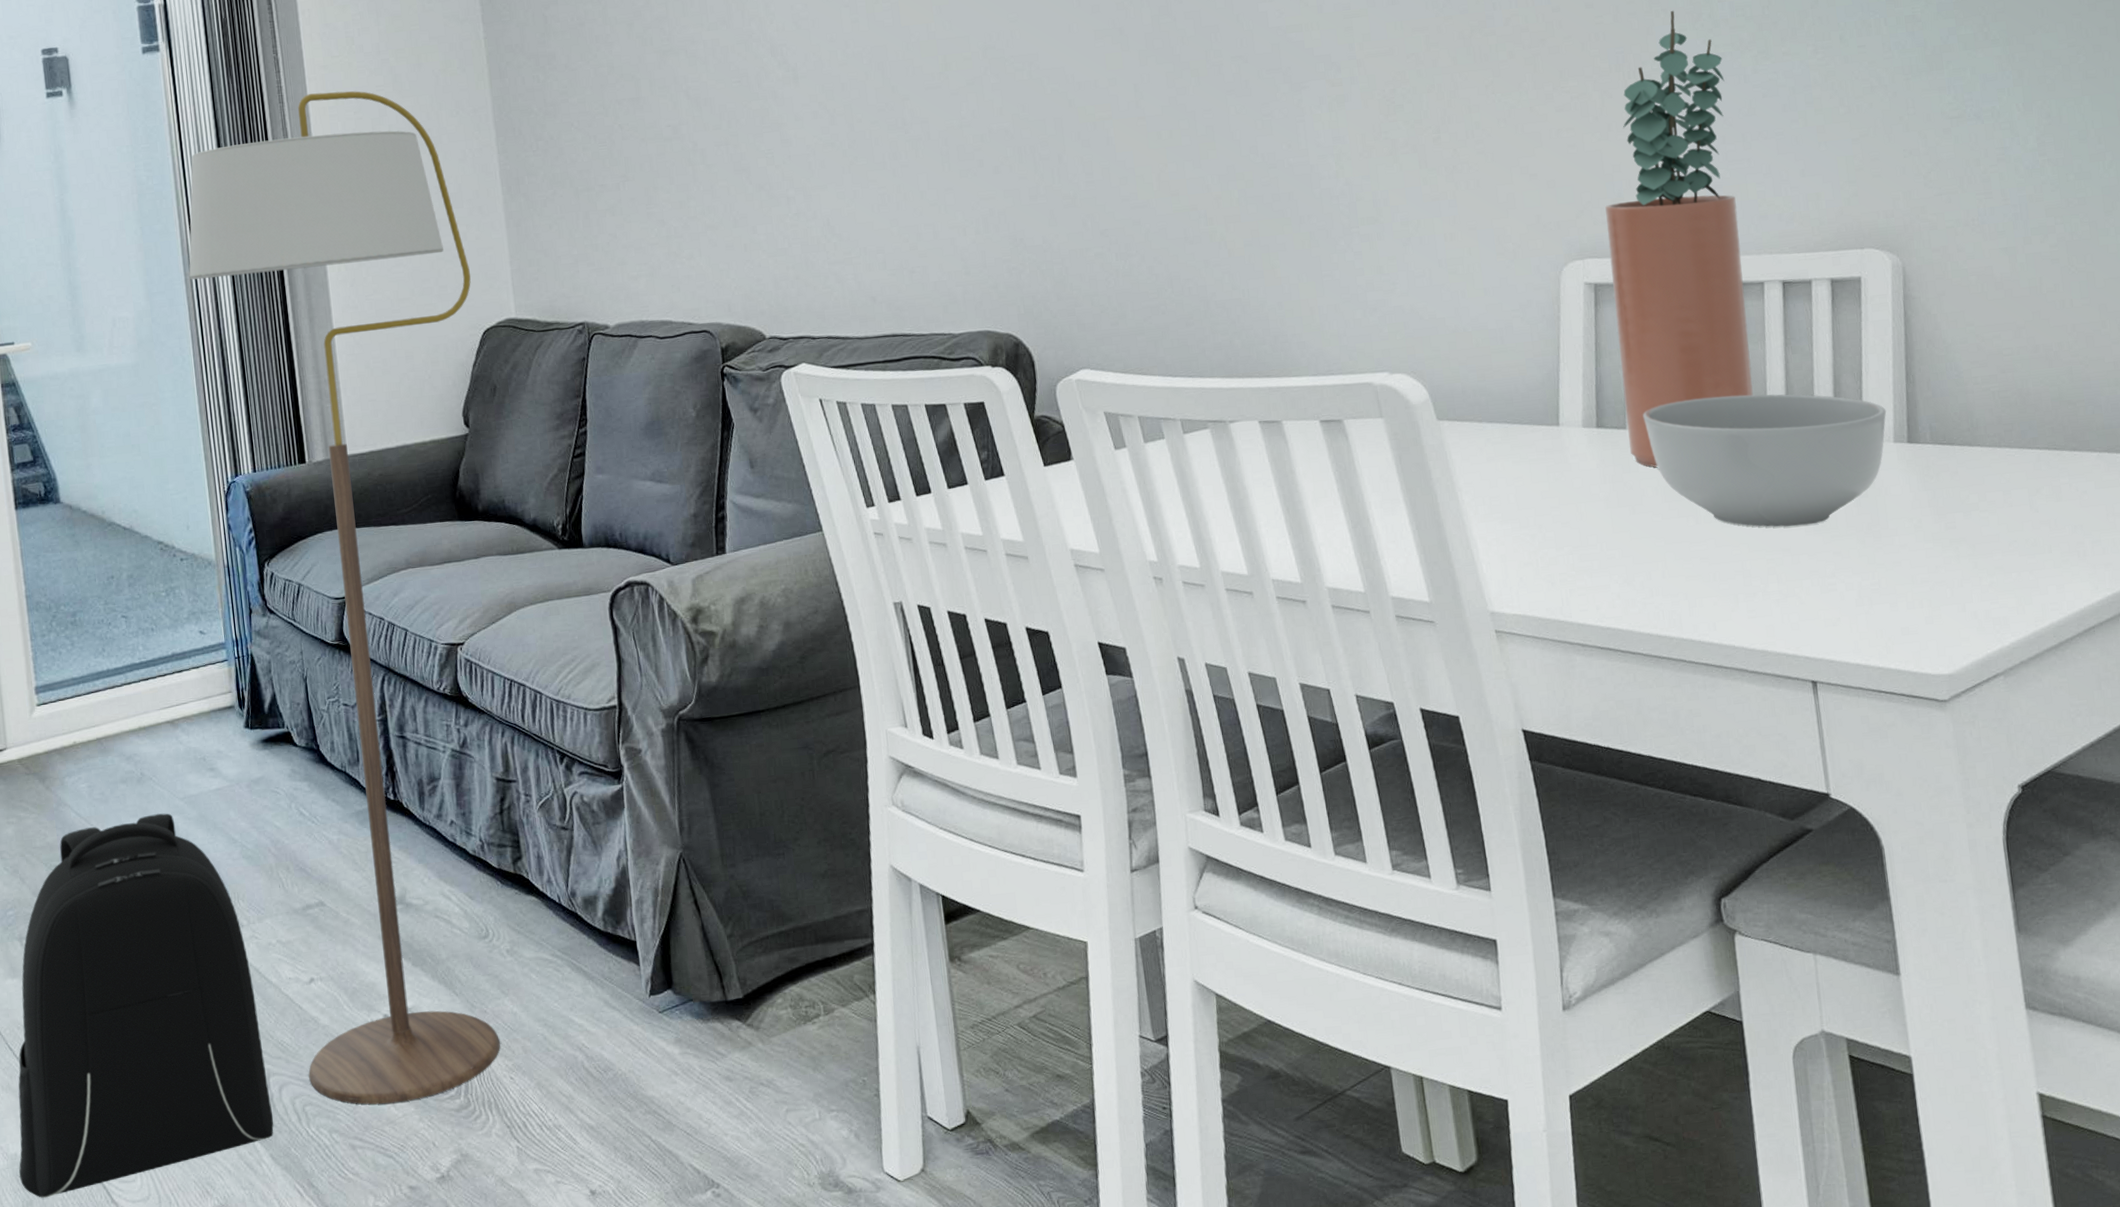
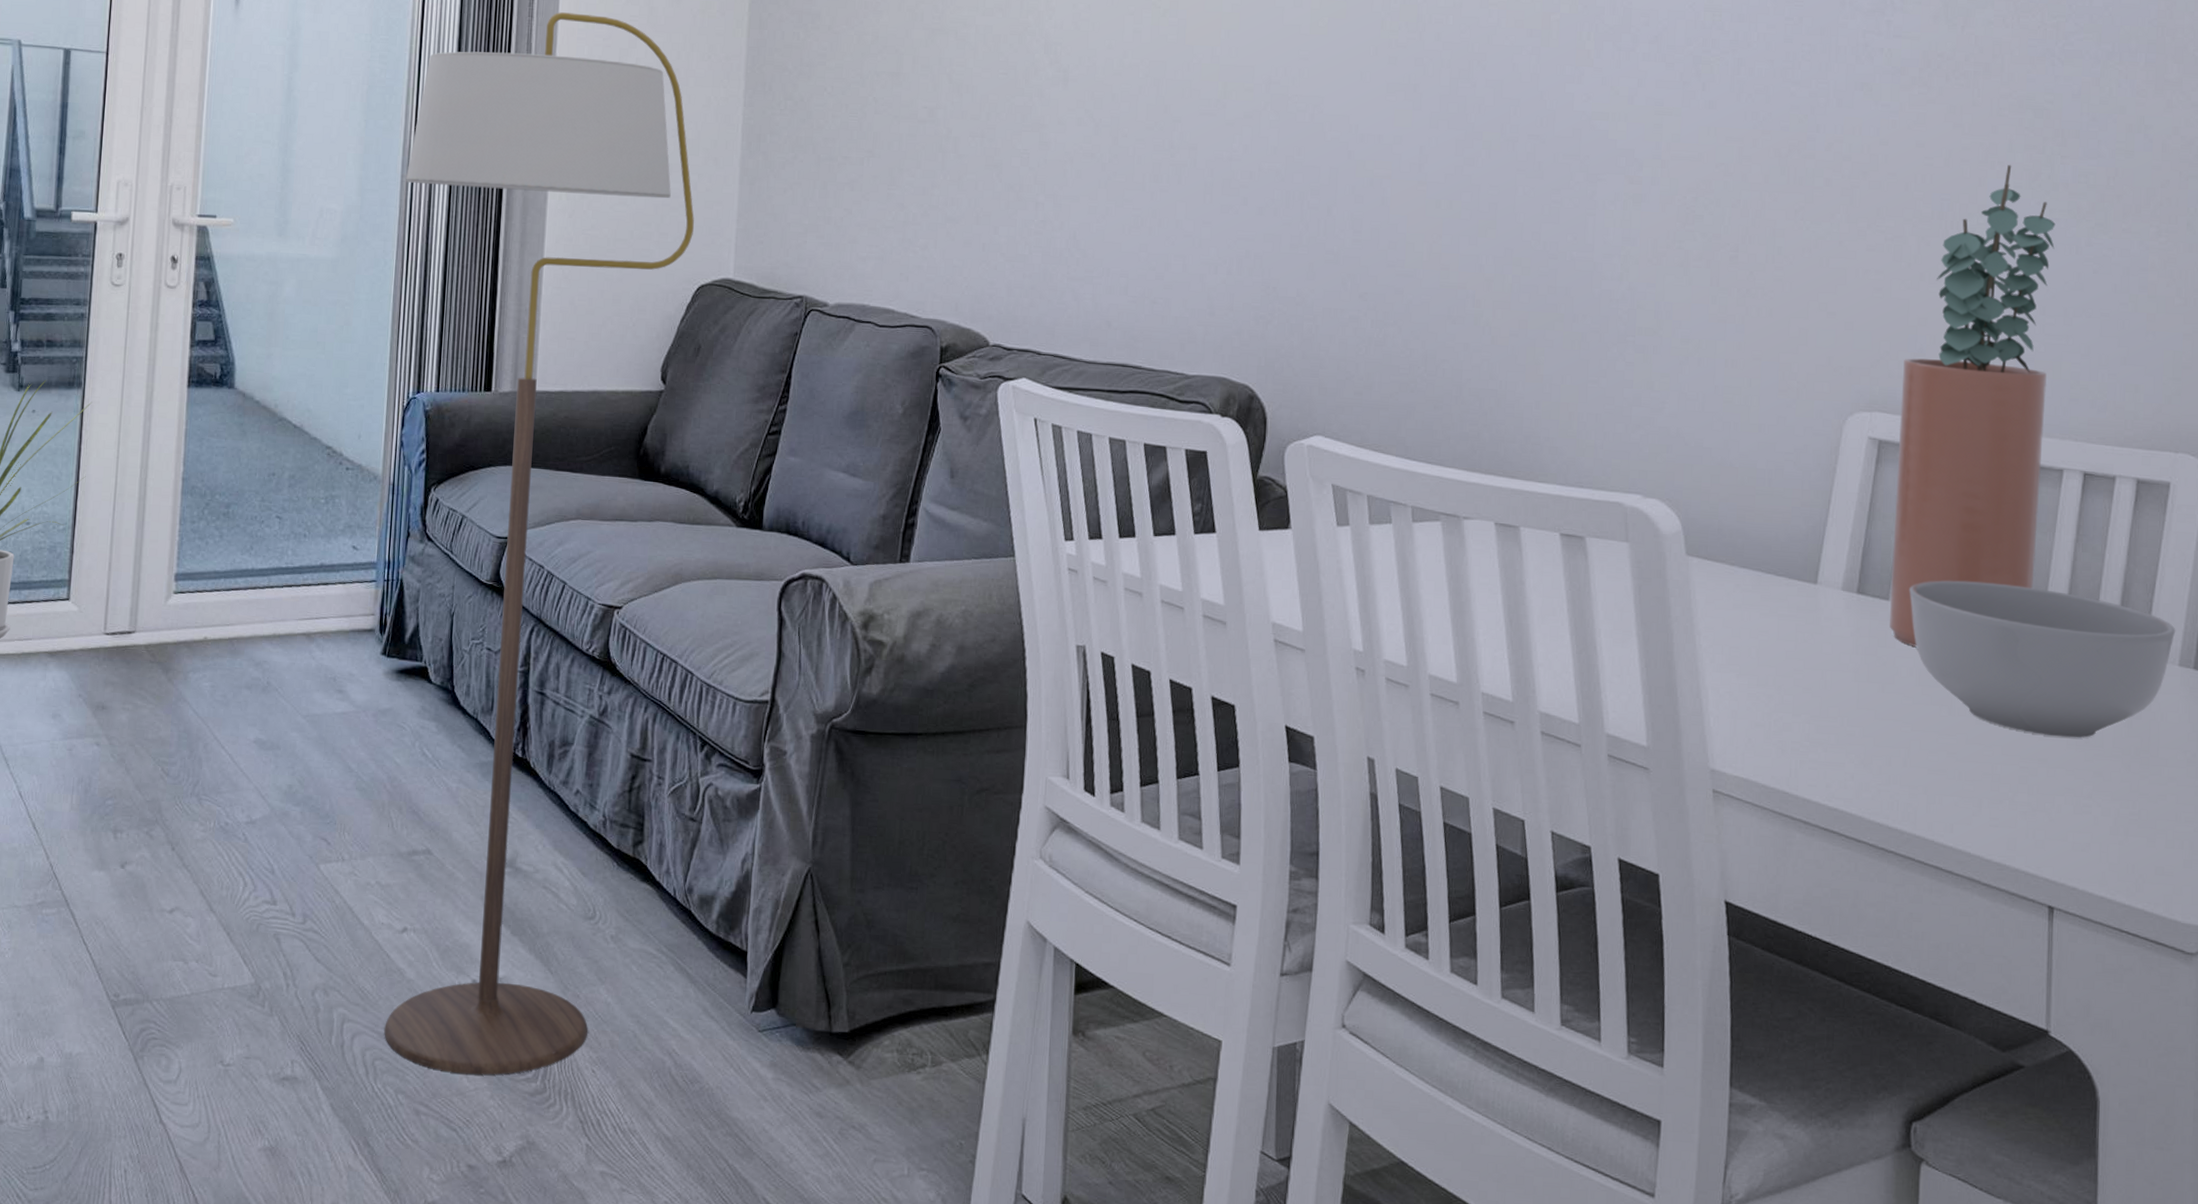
backpack: present [18,813,274,1198] -> none [70,727,344,1105]

